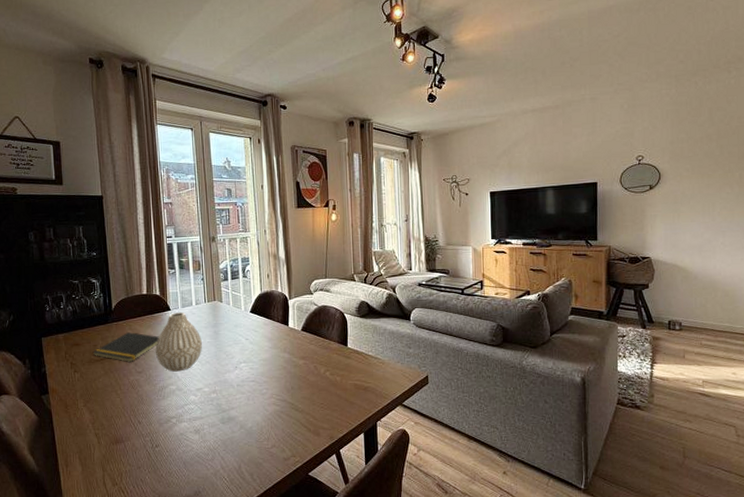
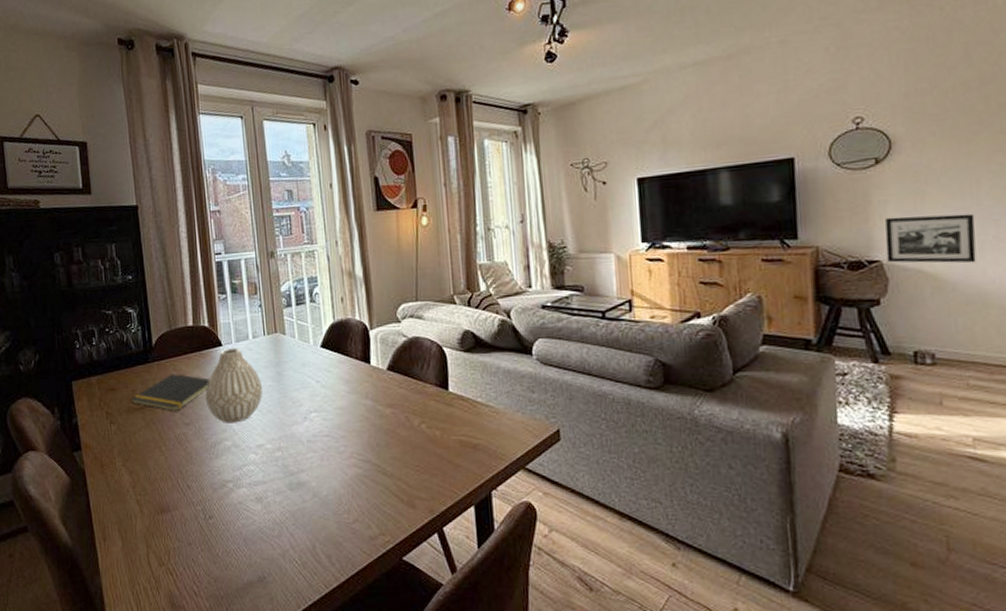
picture frame: none [654,226,711,261] -> present [884,213,976,264]

